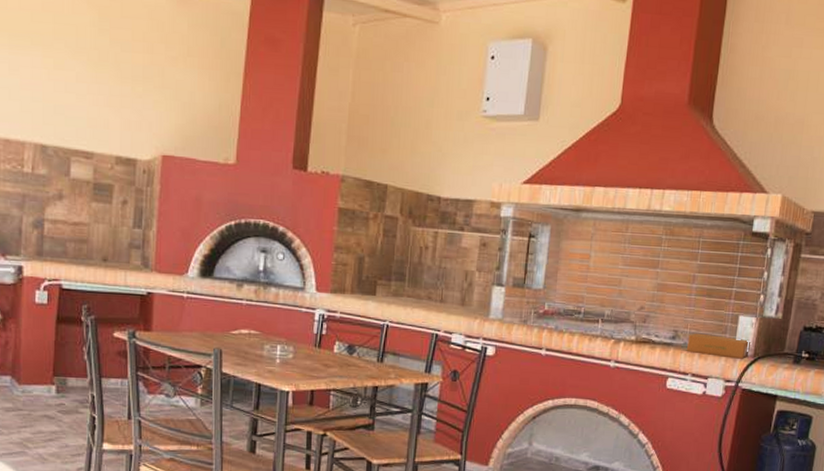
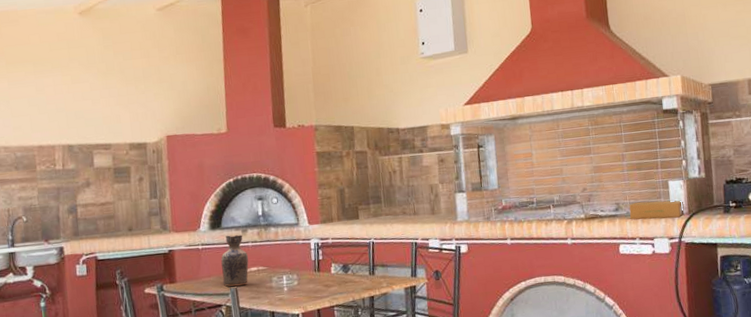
ceramic jug: none [206,287,241,348] -> present [221,234,249,287]

